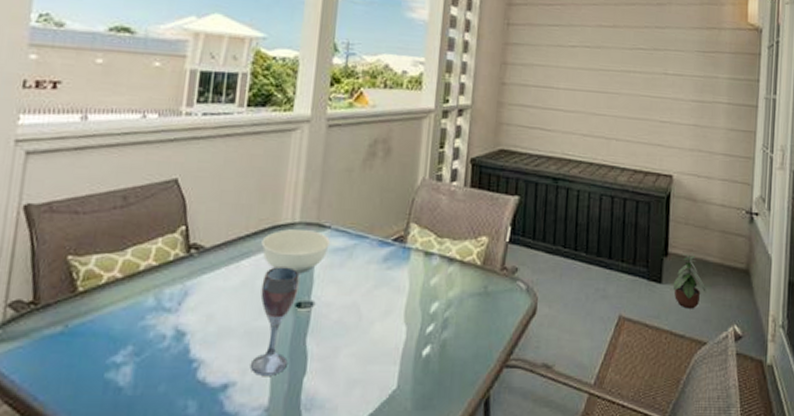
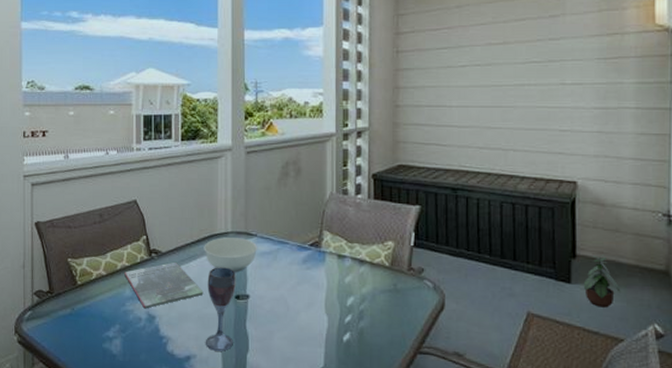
magazine: none [148,260,256,323] -> present [124,261,204,309]

